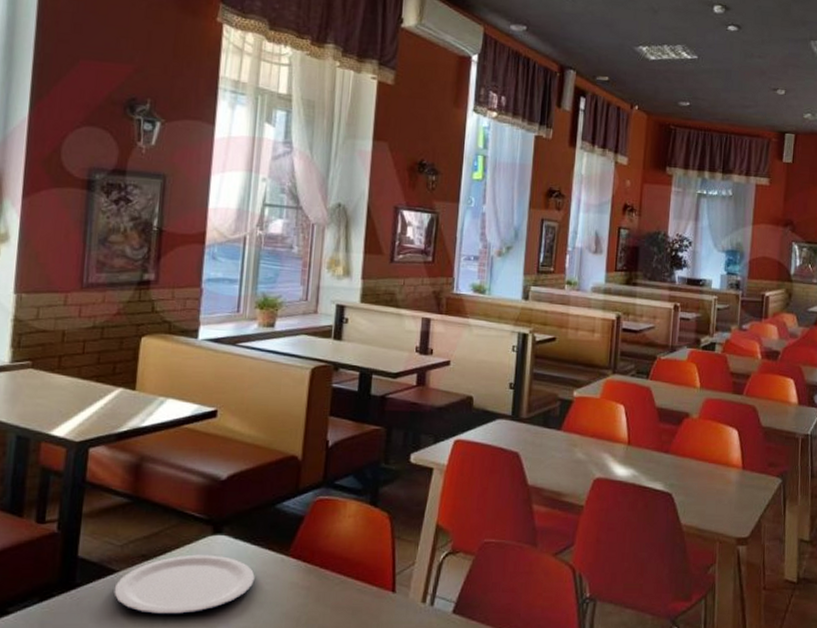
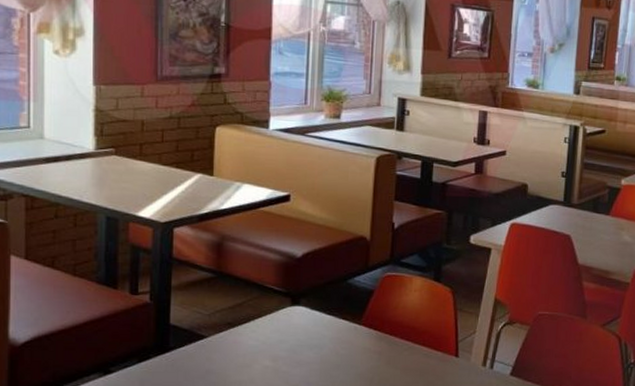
plate: present [113,554,255,615] -> none [204,323,331,375]

